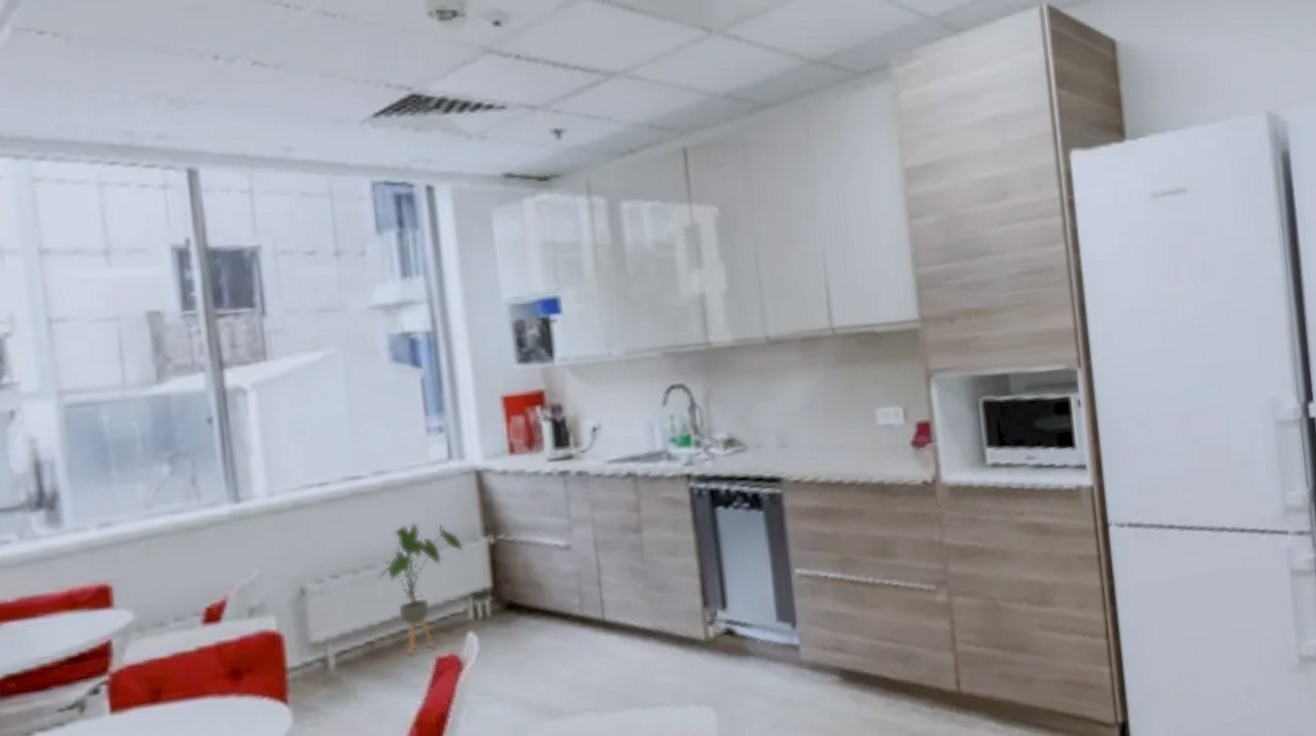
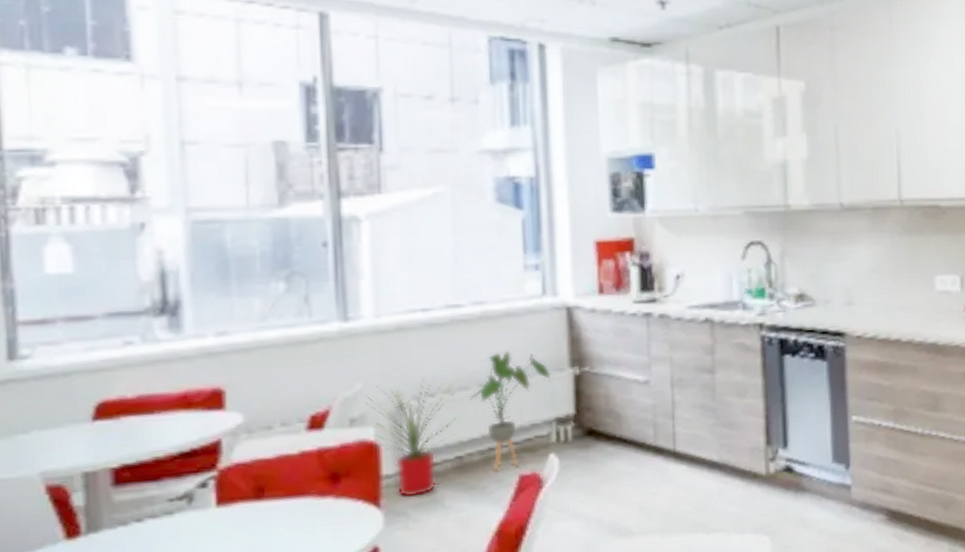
house plant: none [264,556,366,691] -> present [365,376,457,498]

